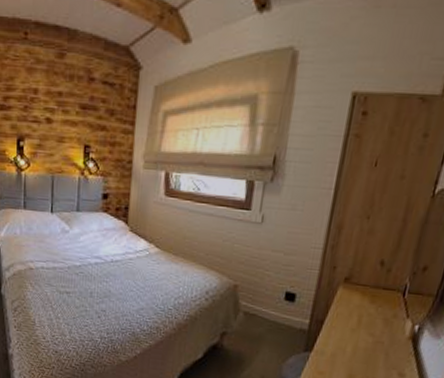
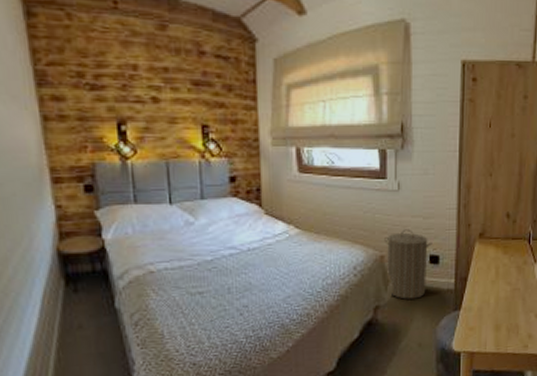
laundry hamper: none [238,262,291,332] -> present [384,229,433,300]

